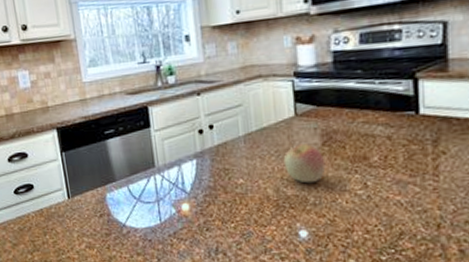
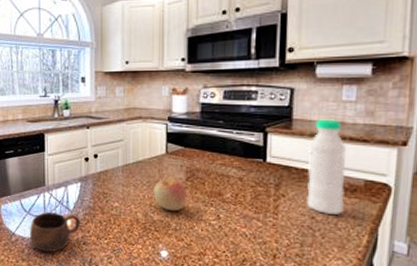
cup: none [142,196,201,243] -> present [29,212,80,253]

